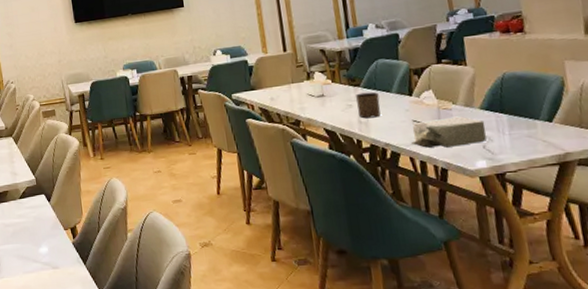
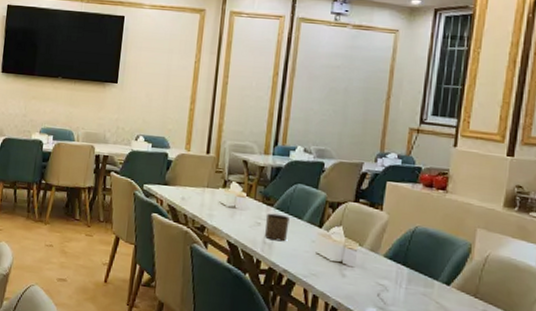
tissue box: present [411,116,487,148] -> none [309,256,385,290]

